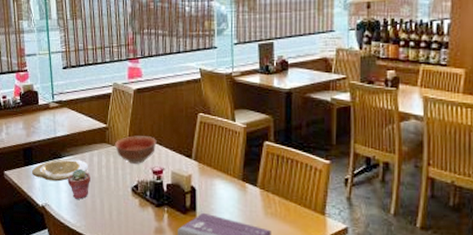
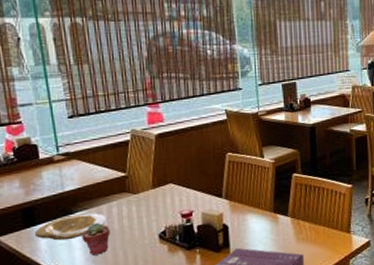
bowl: present [115,136,157,164] -> none [137,180,184,210]

